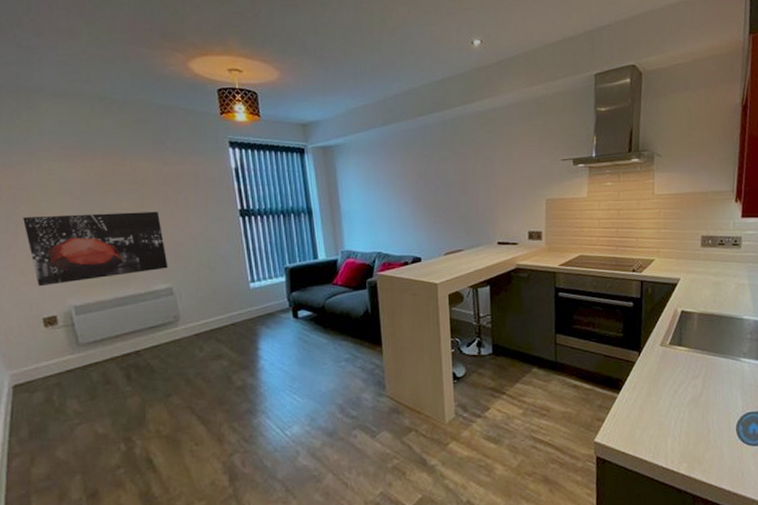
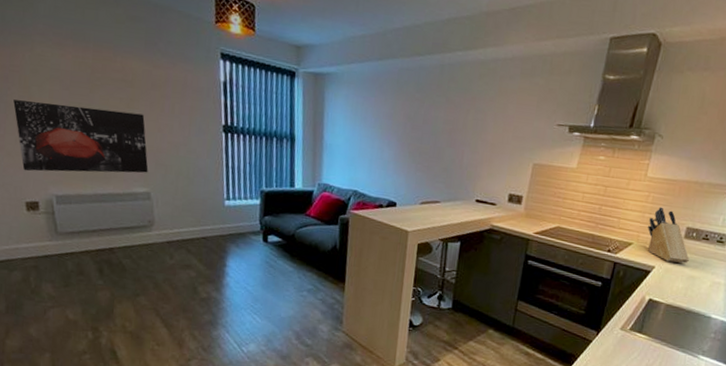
knife block: none [664,221,710,271] -> present [647,207,689,264]

